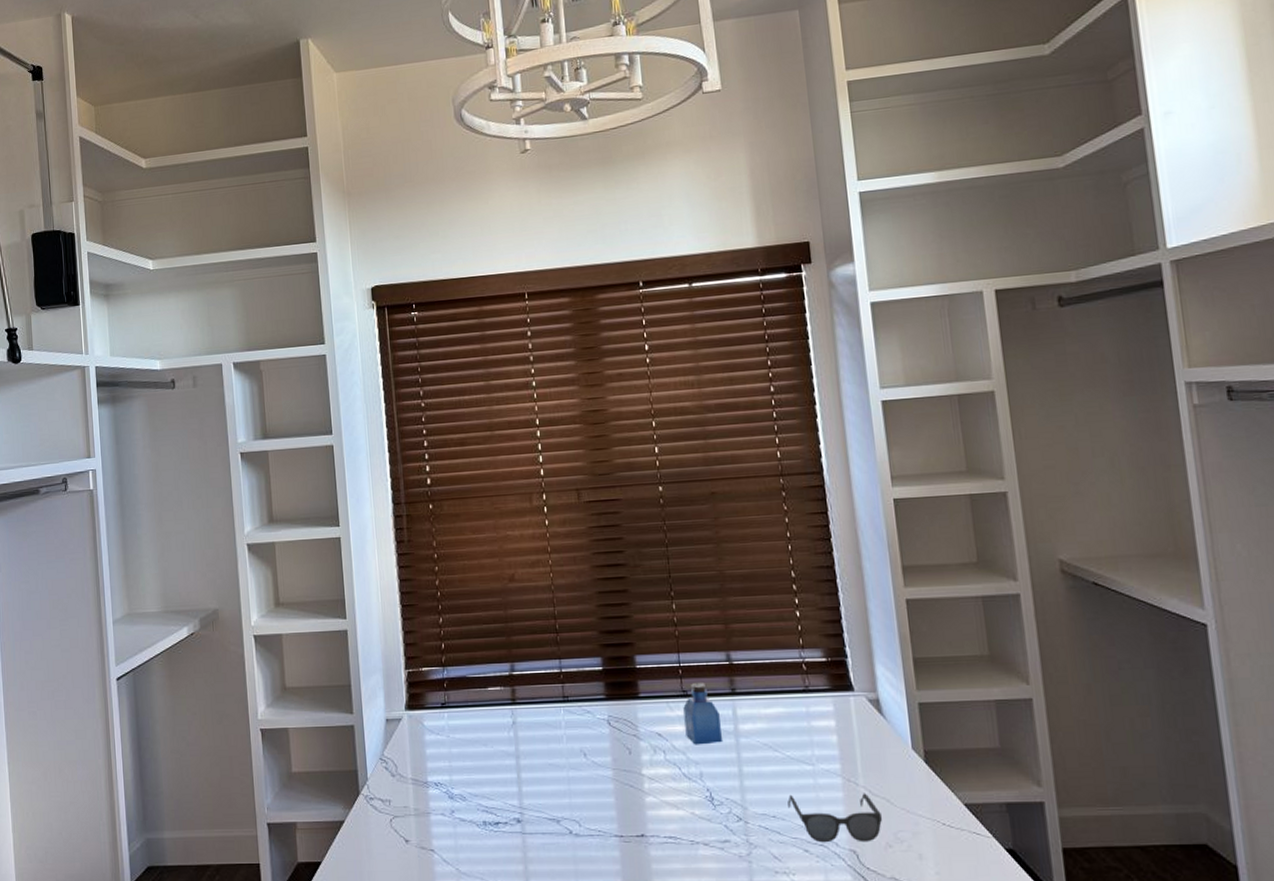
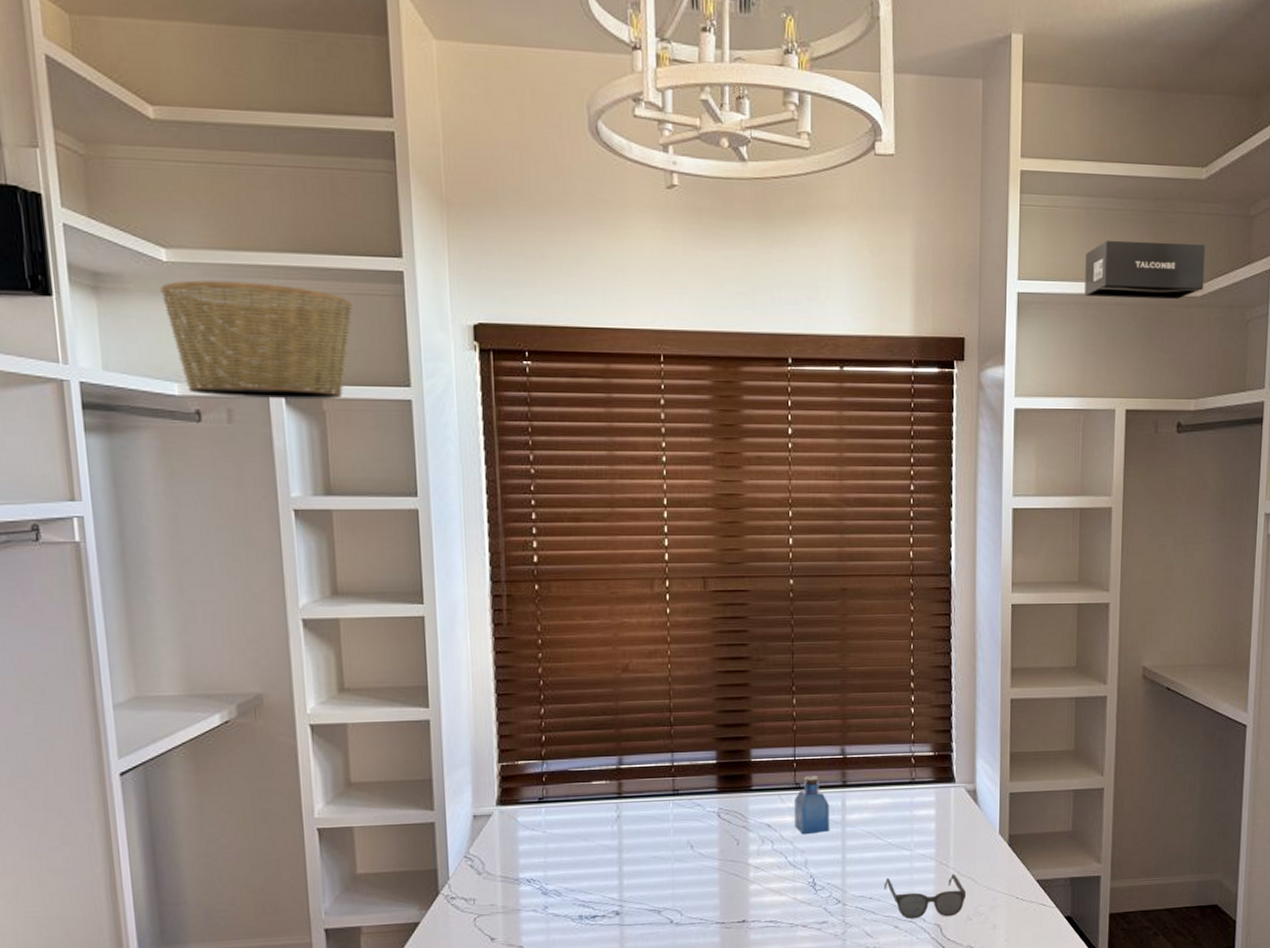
basket: none [148,275,281,367] -> present [160,280,353,400]
box: none [927,116,1066,185] -> present [1084,240,1206,299]

